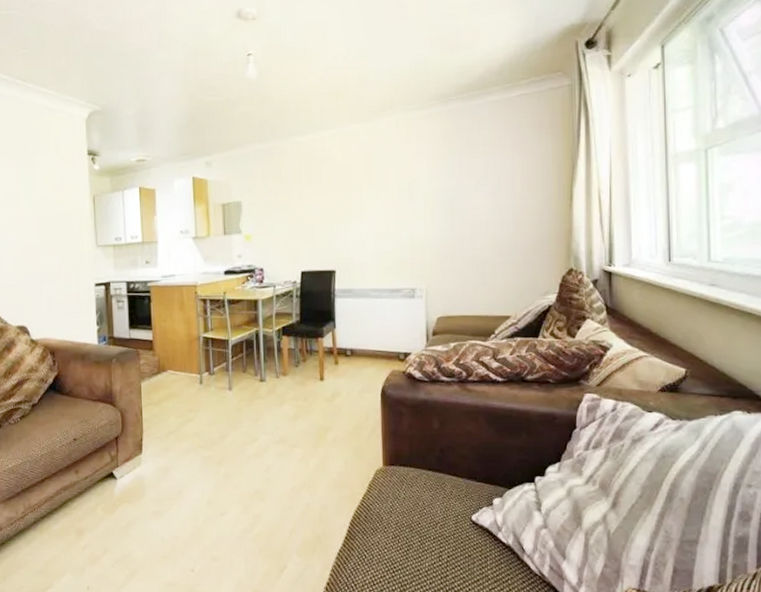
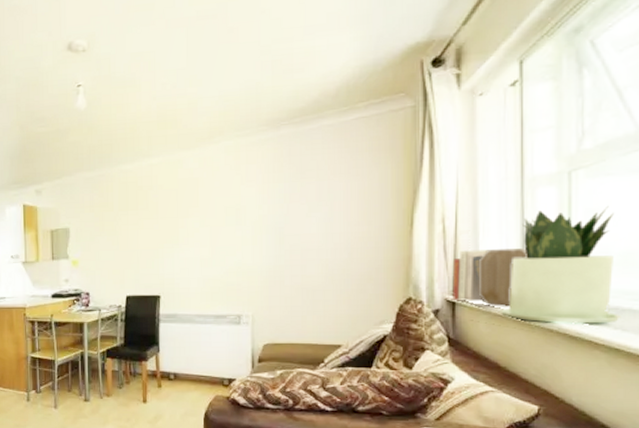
books: none [608,222,639,272] -> present [452,249,489,302]
vase: none [630,221,672,277] -> present [478,248,527,307]
planter: none [650,180,752,291] -> present [499,205,621,324]

